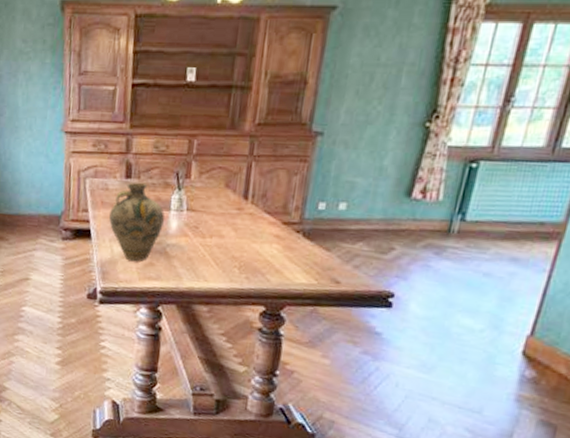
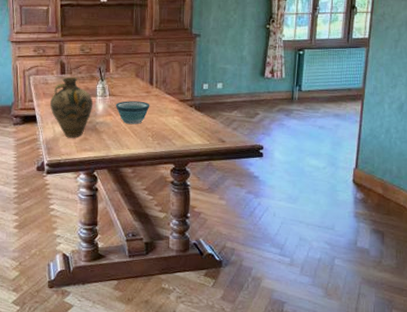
bowl: none [193,218,241,251] -> present [115,101,150,125]

